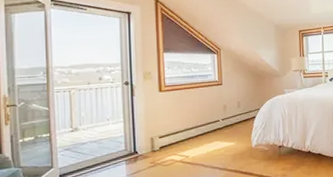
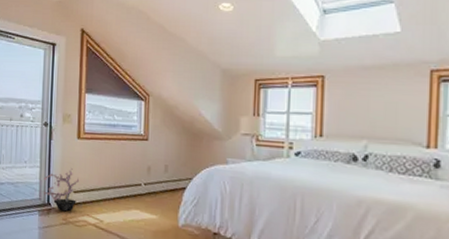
potted plant: none [128,118,164,156] -> present [43,168,80,212]

